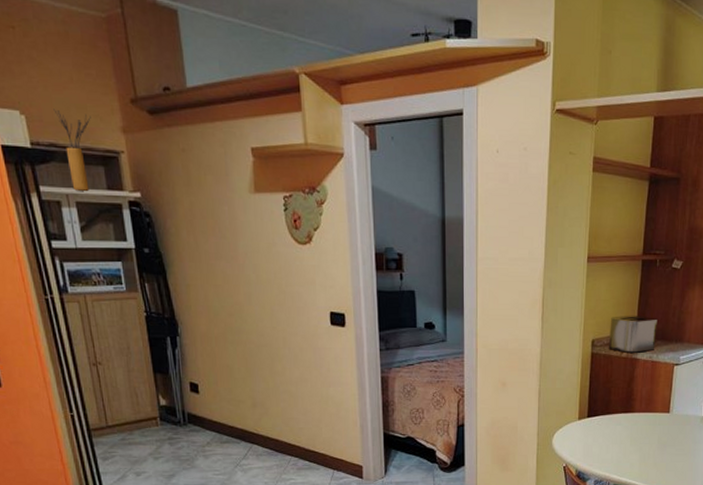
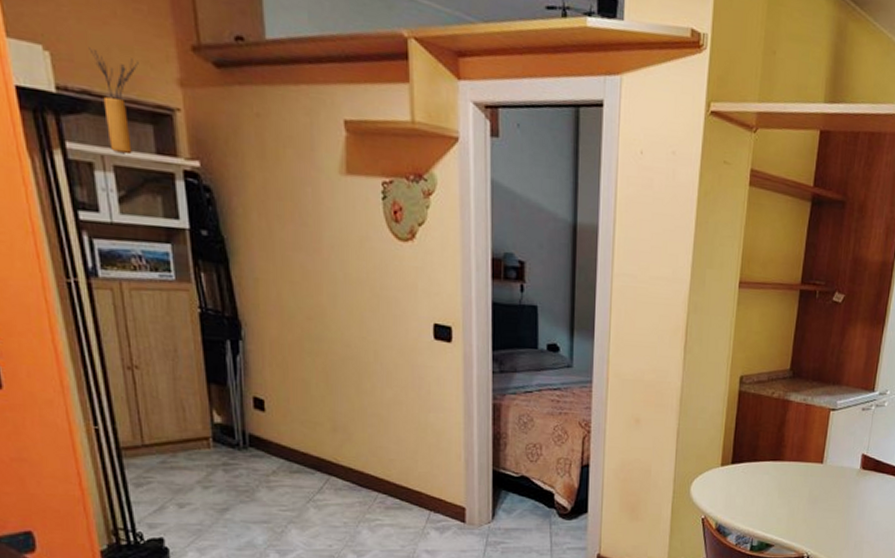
toaster: present [608,315,659,354] -> none [758,350,816,395]

